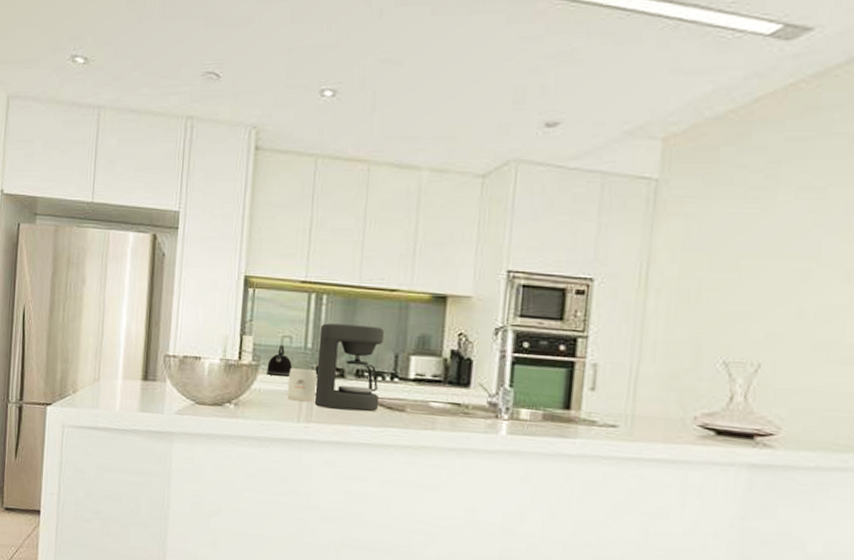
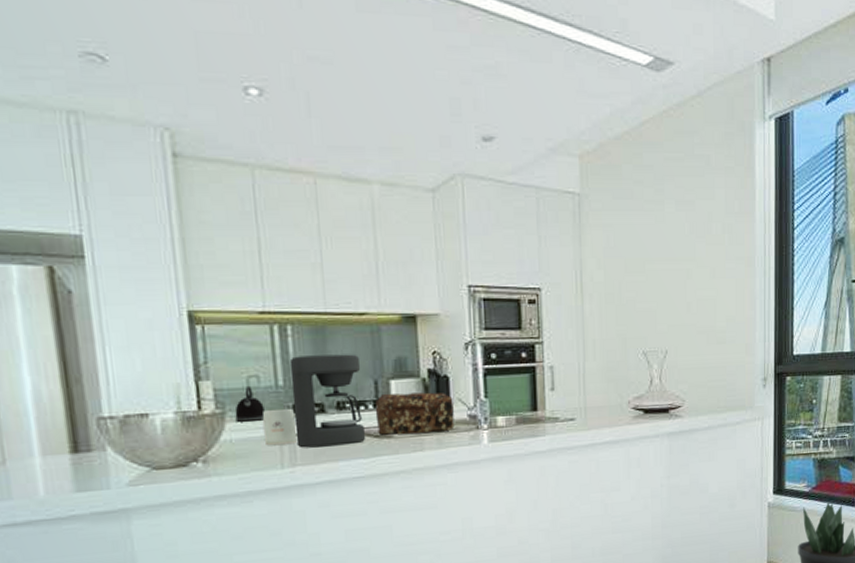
bread loaf: none [391,369,474,415] -> present [375,392,454,437]

